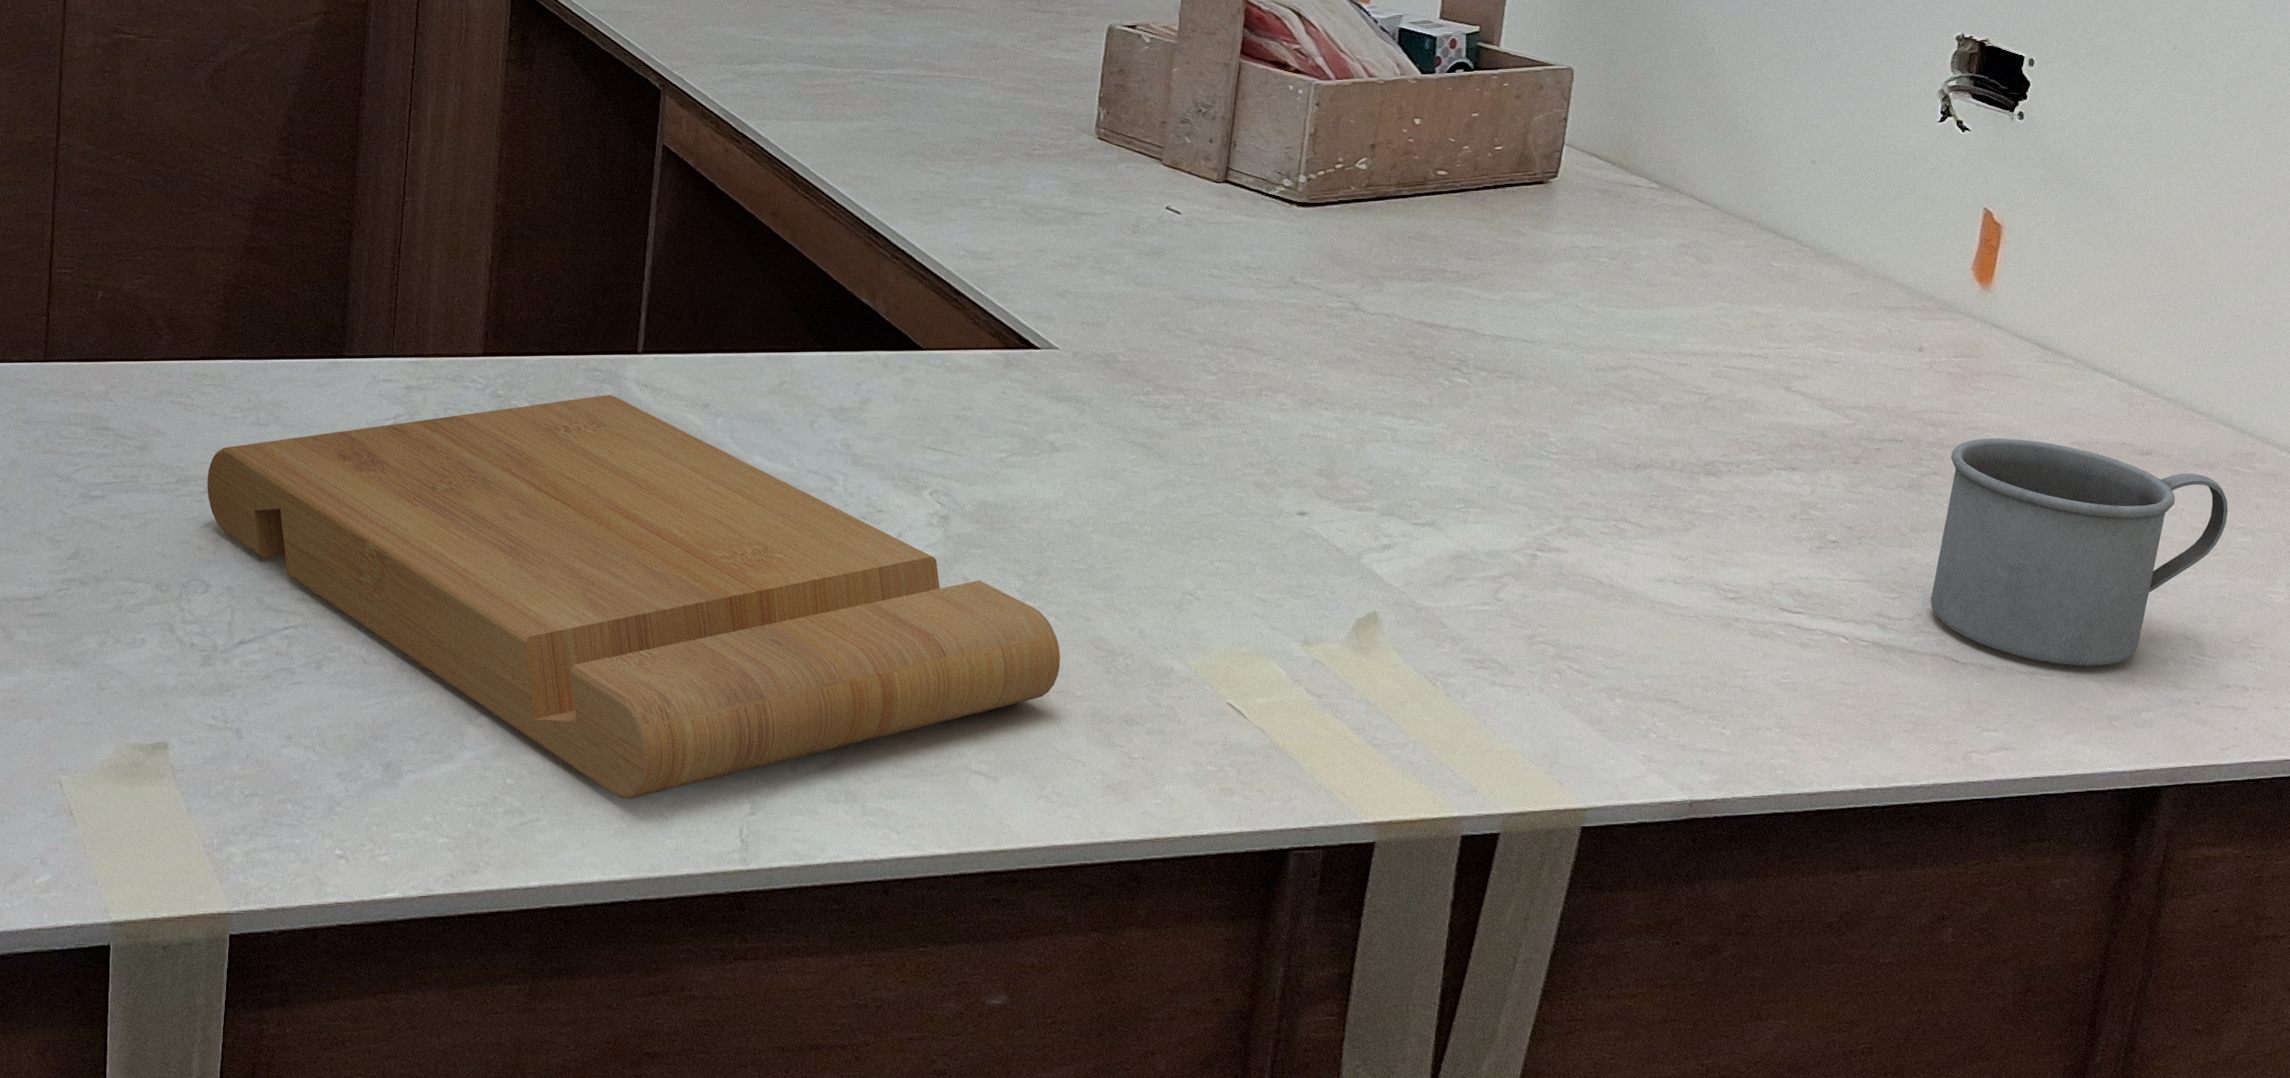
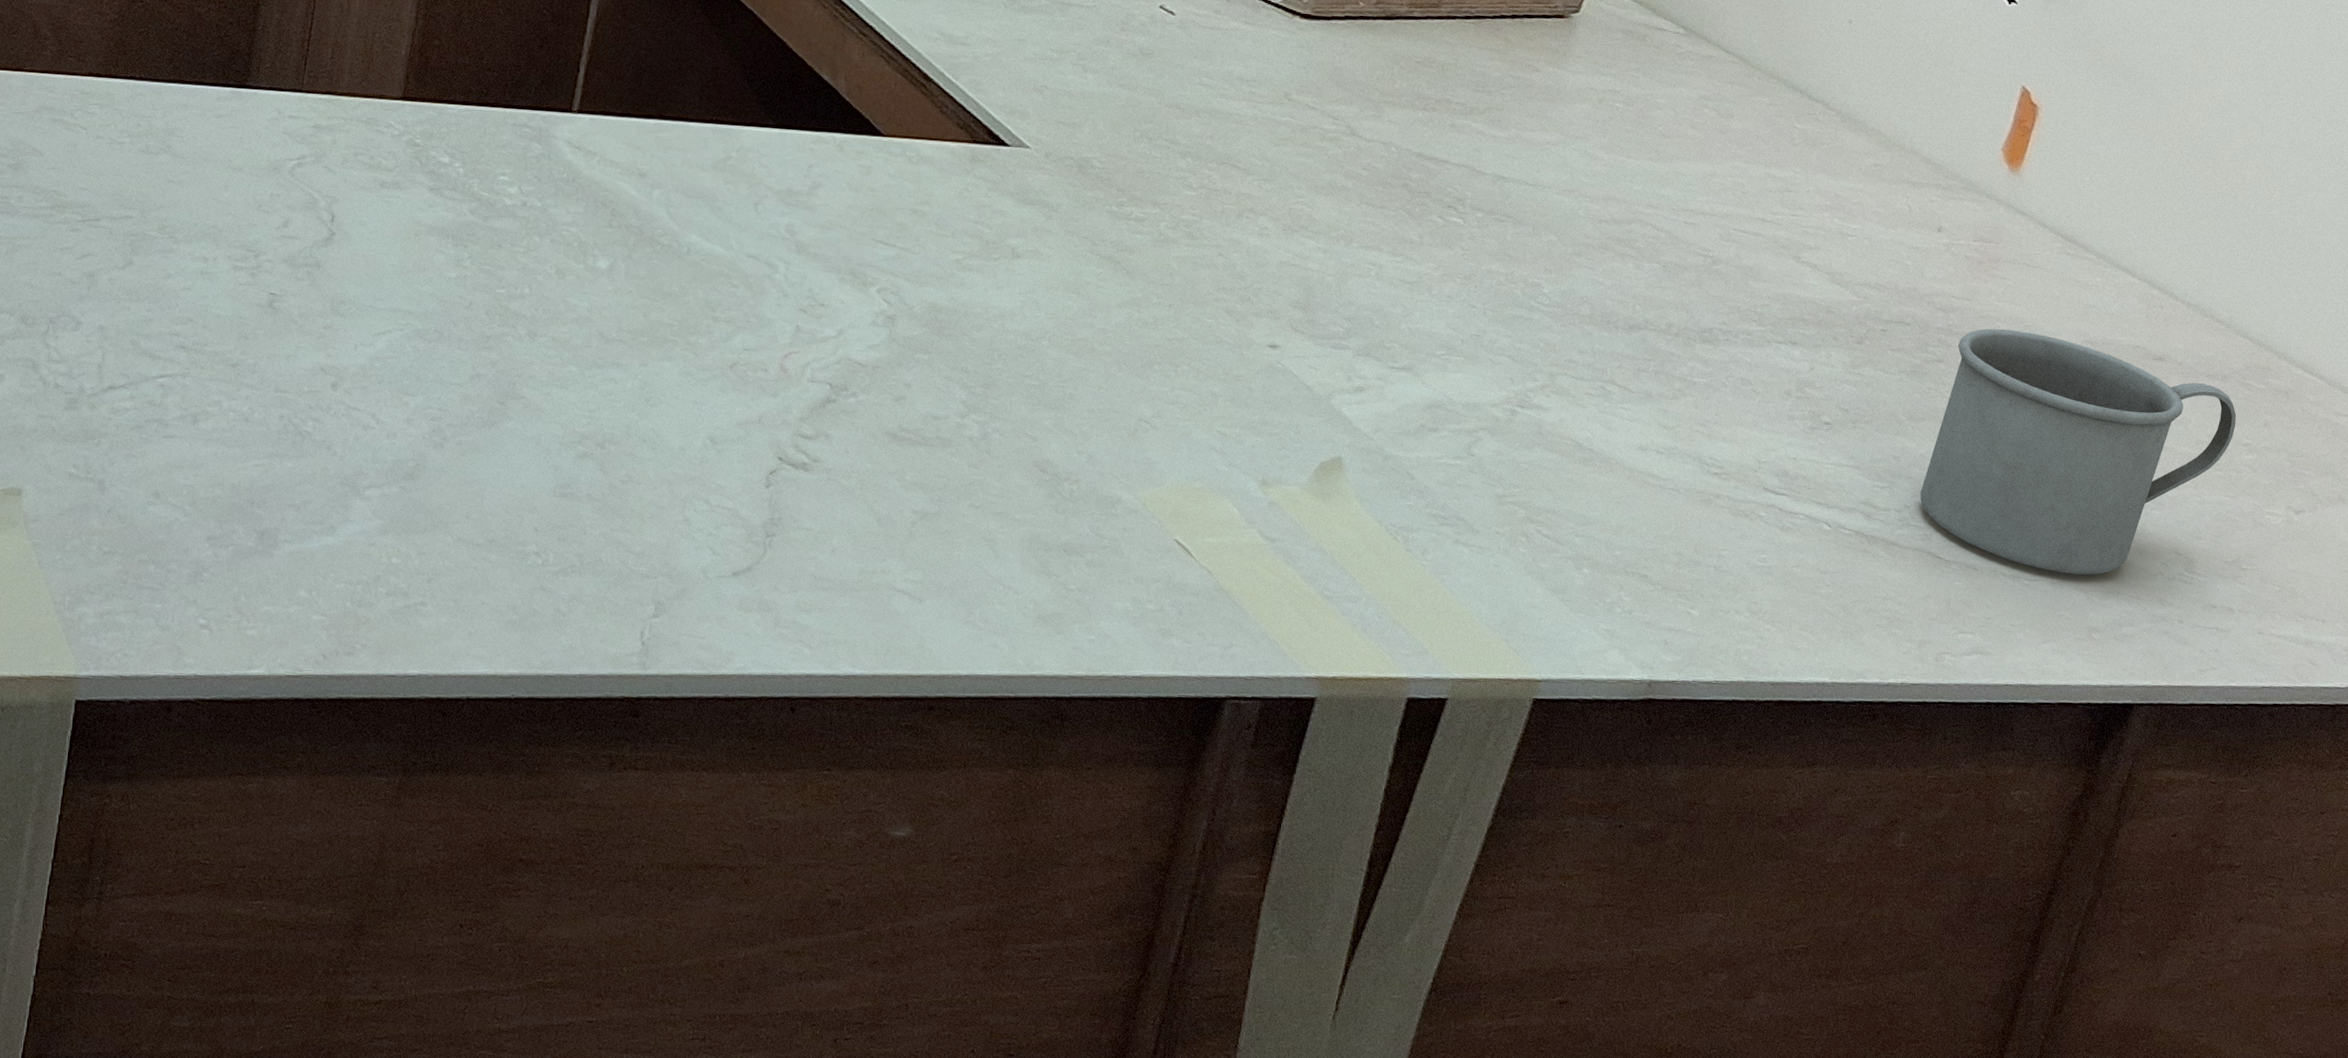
cutting board: present [207,395,1061,800] -> none [85,153,1002,591]

